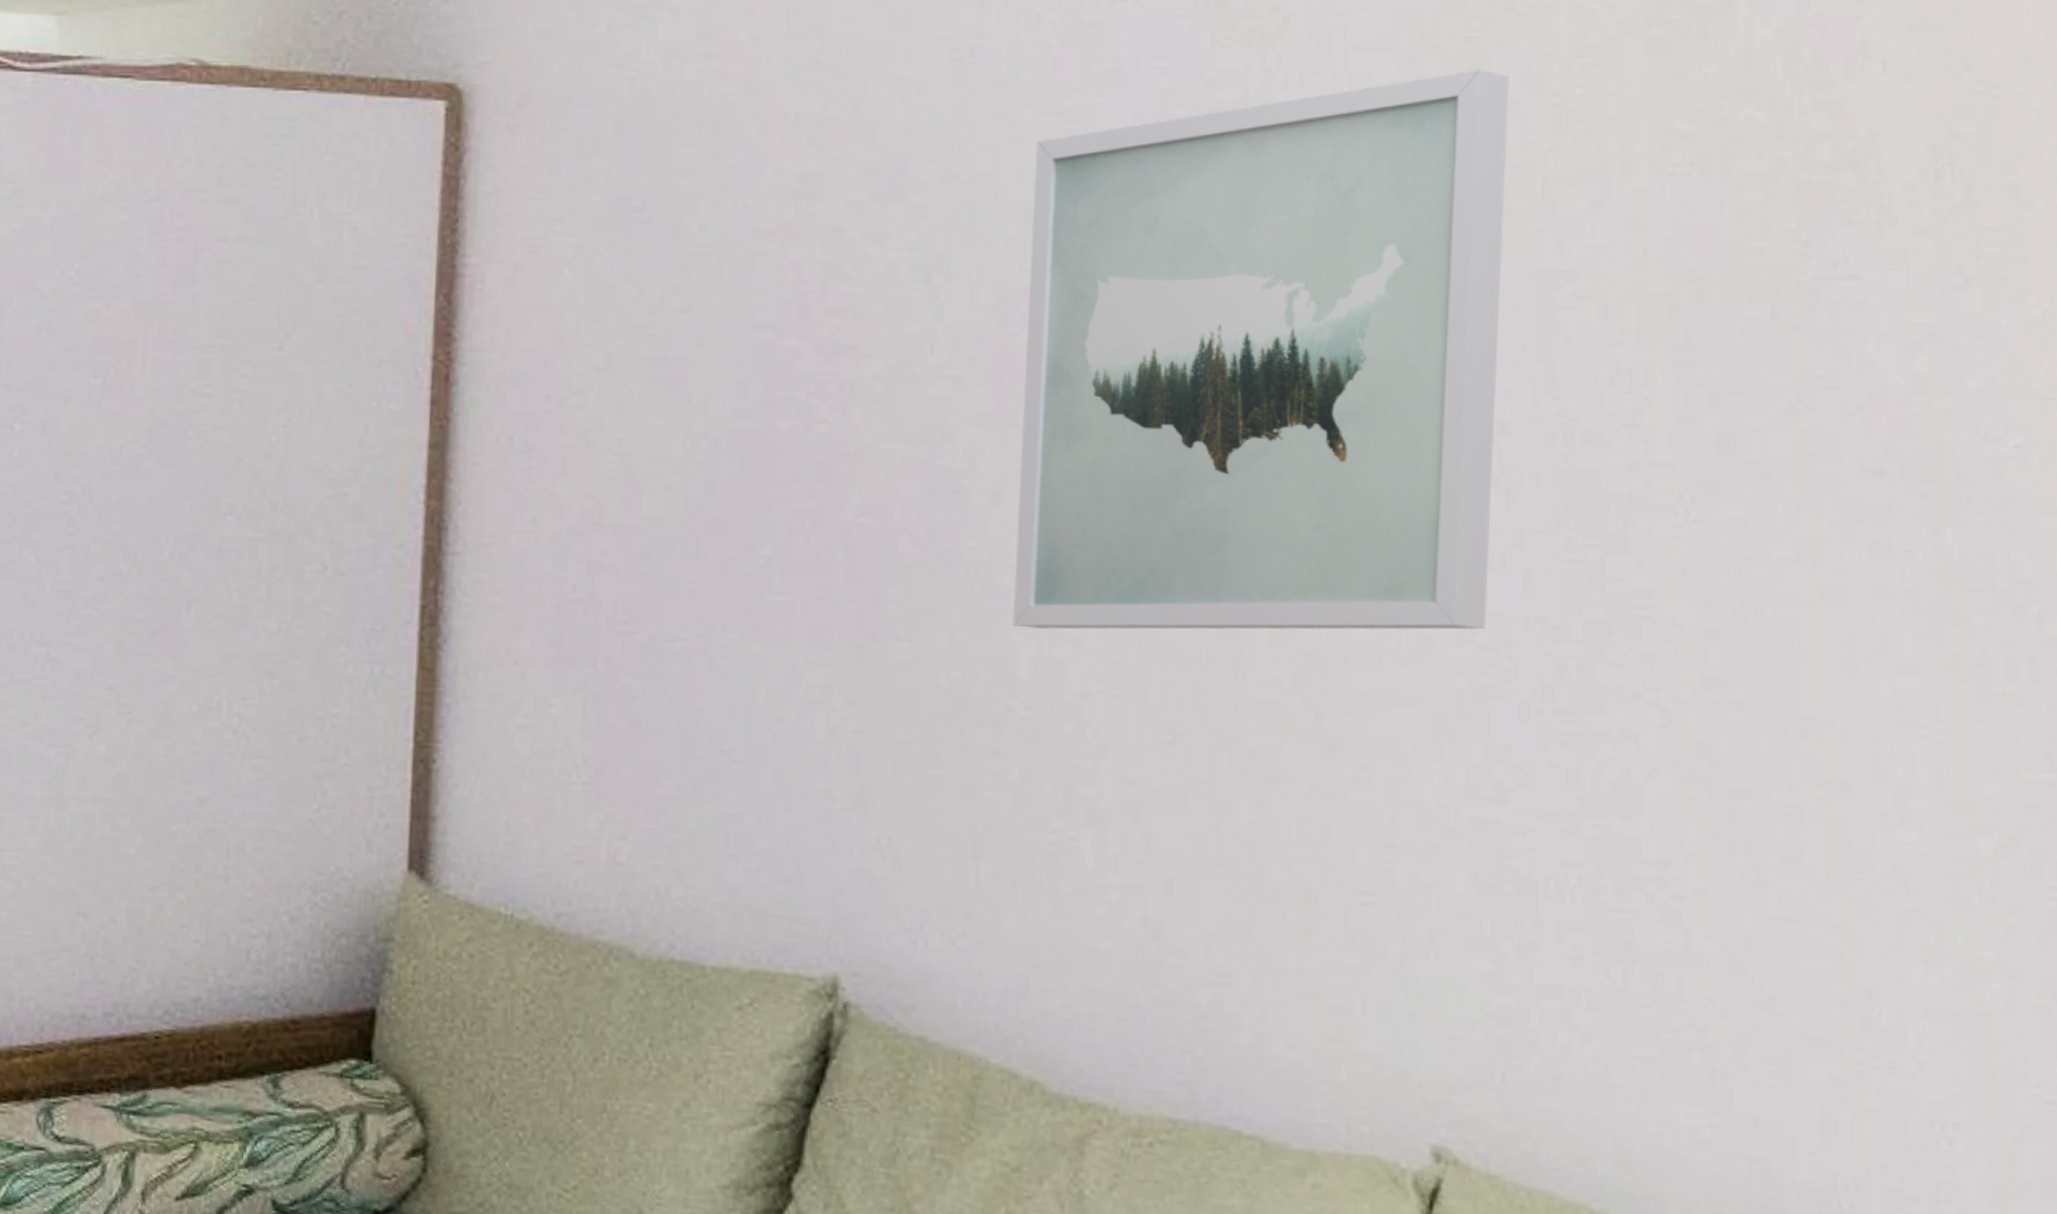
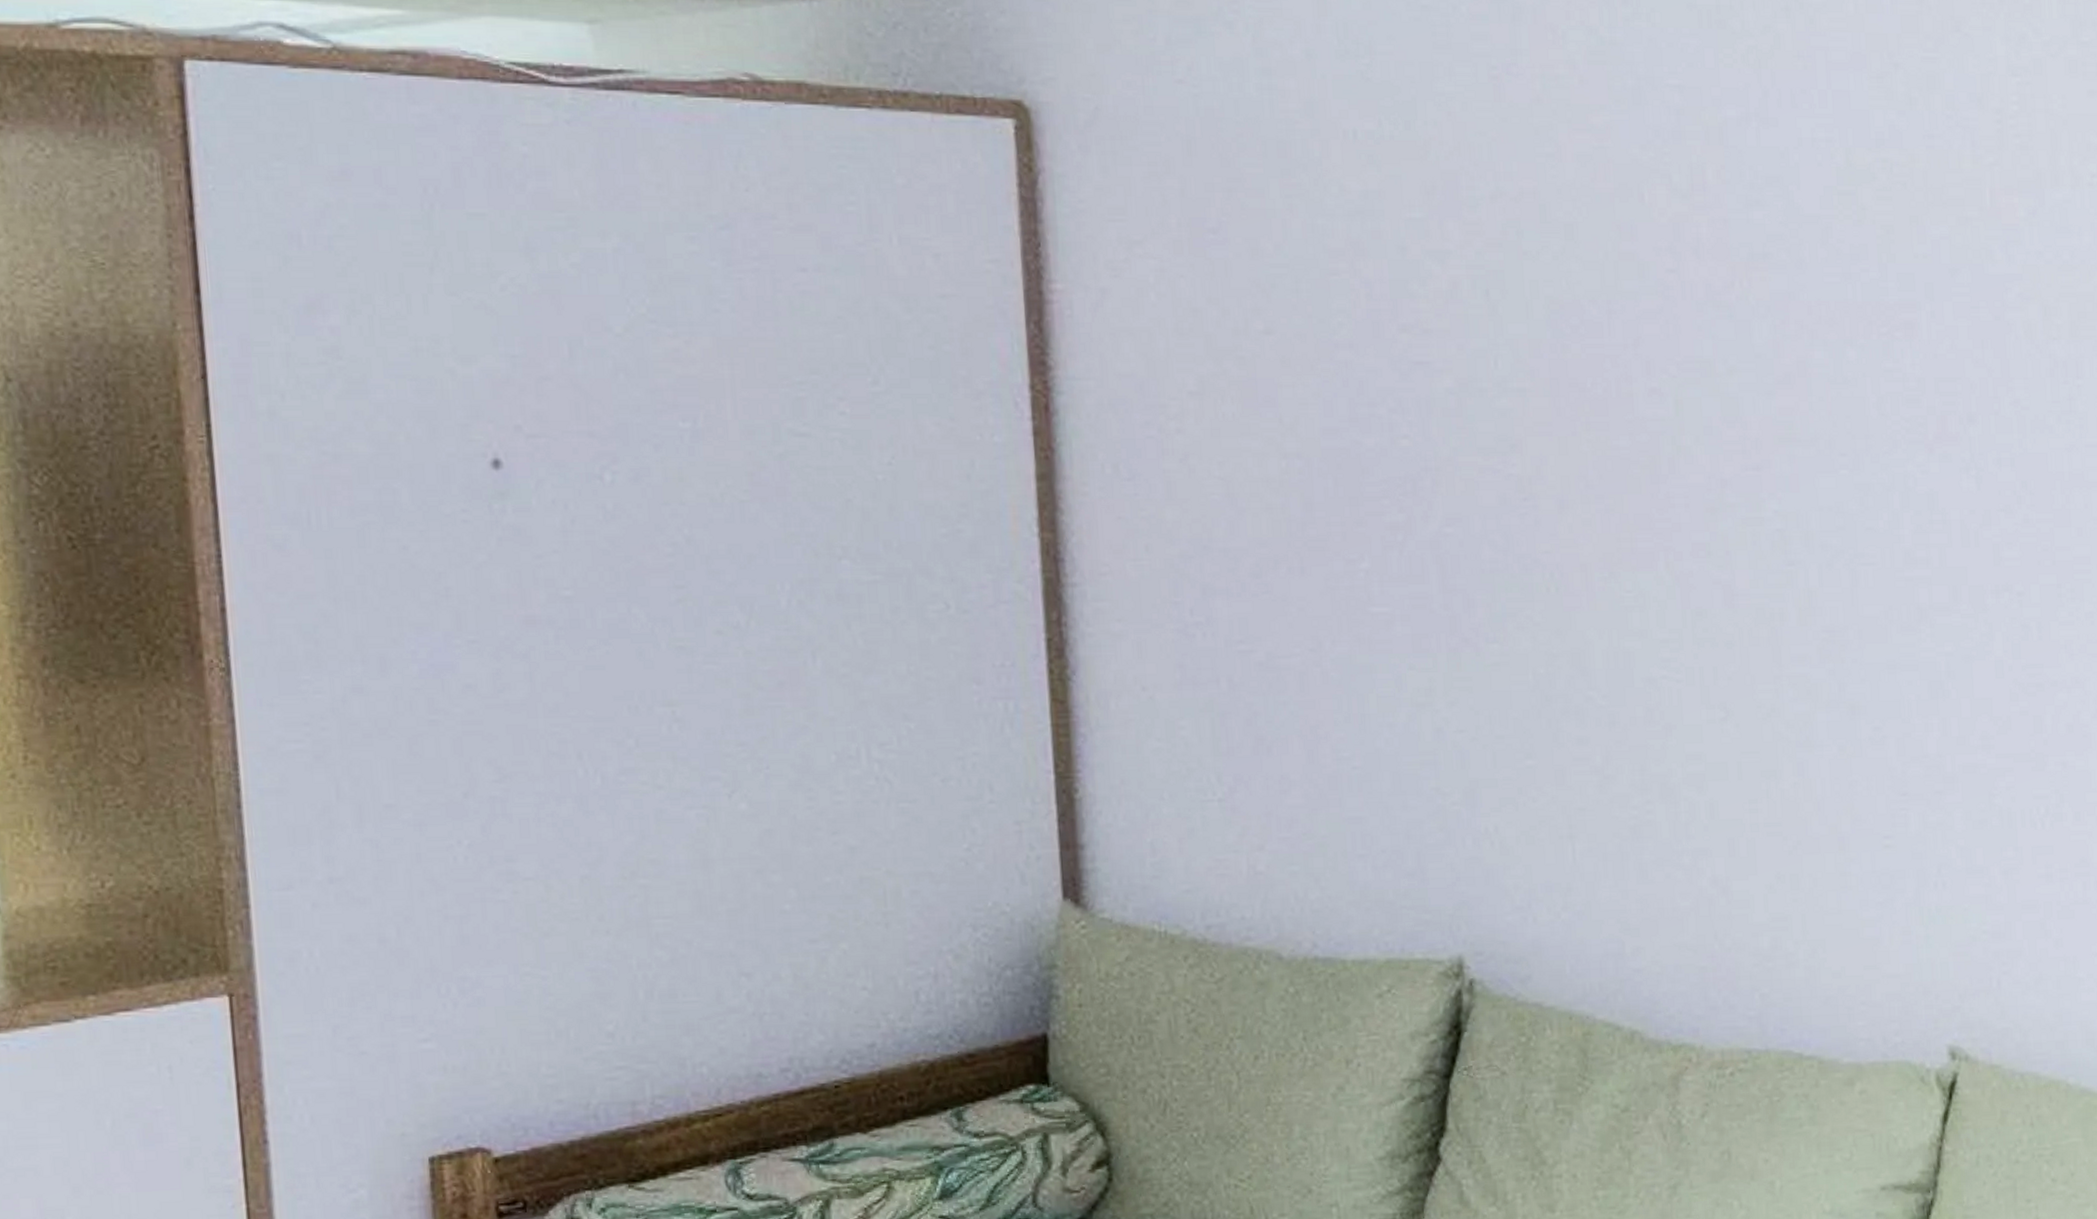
wall art: present [1012,69,1509,630] -> none [1572,87,1966,623]

